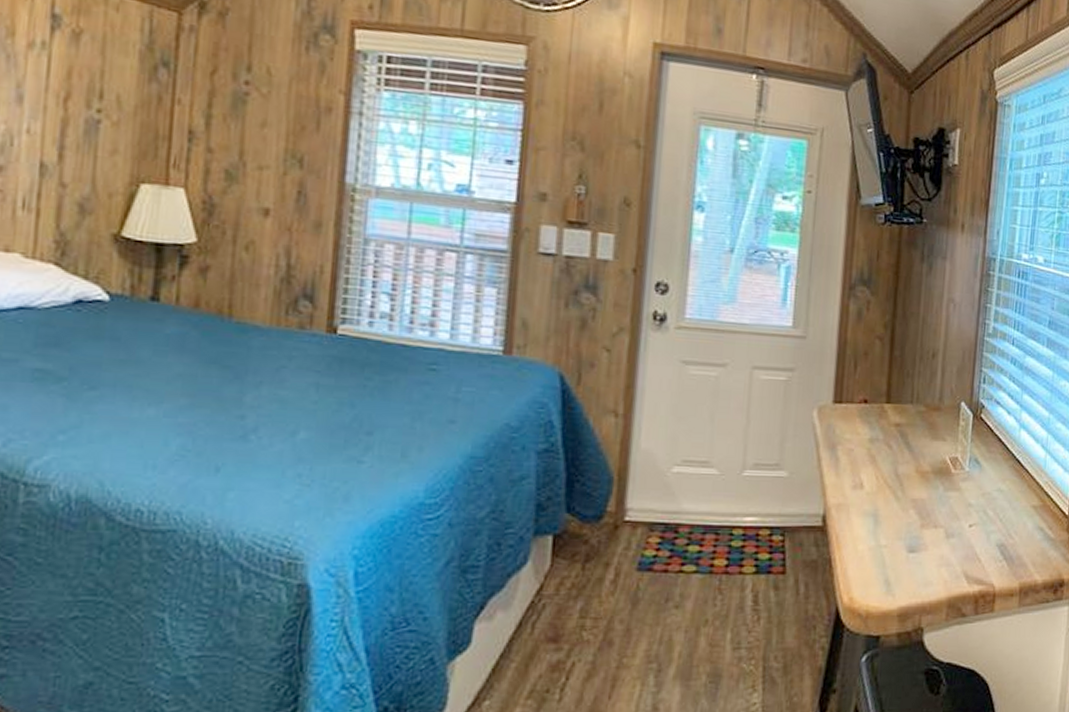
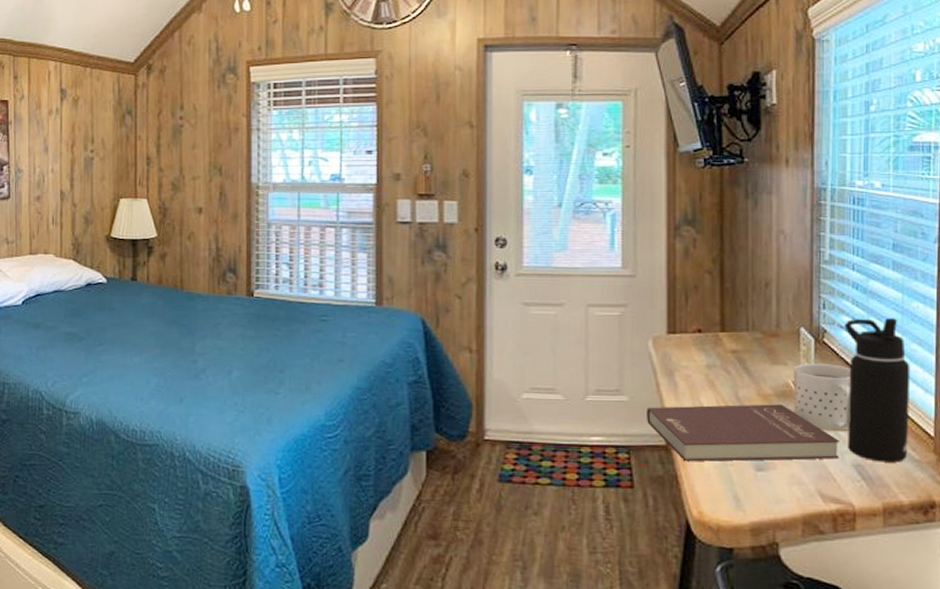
book: none [804,481,987,544] -> present [646,404,839,462]
mug: none [948,440,1003,510] -> present [794,364,851,431]
water bottle: none [994,395,1054,542] -> present [844,318,911,463]

